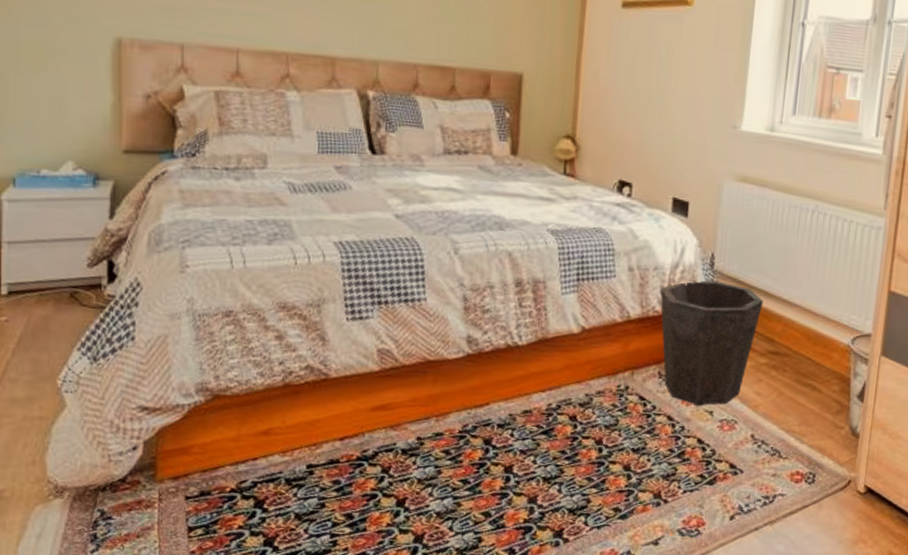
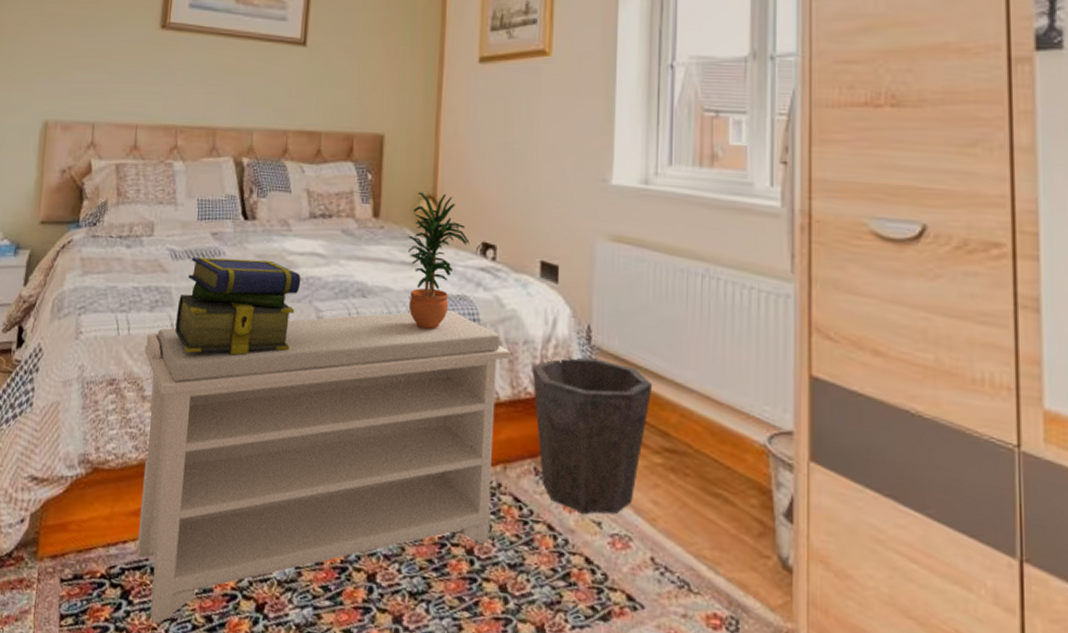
bench: none [264,240,642,525] -> present [137,309,511,623]
stack of books: none [298,190,436,285] -> present [175,257,302,355]
potted plant: none [546,131,607,258] -> present [408,192,470,329]

